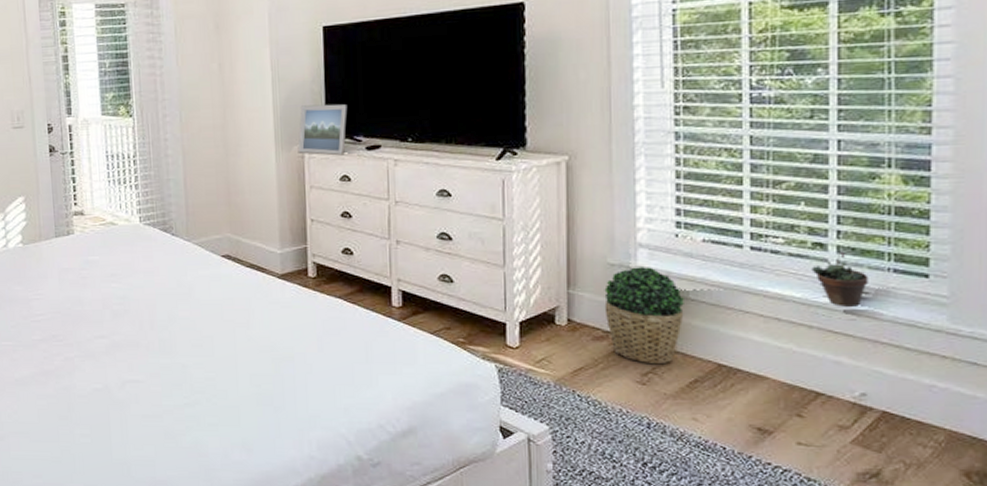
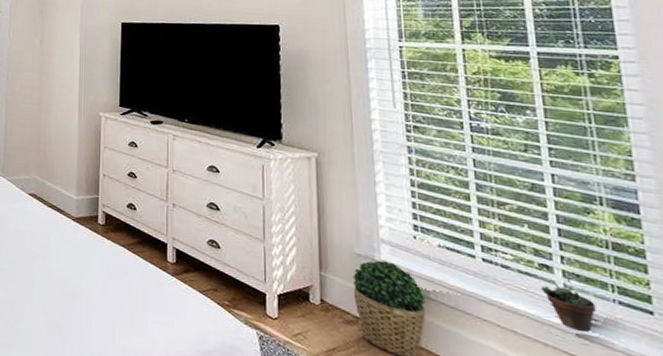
picture frame: present [297,104,348,156] -> none [96,81,137,126]

